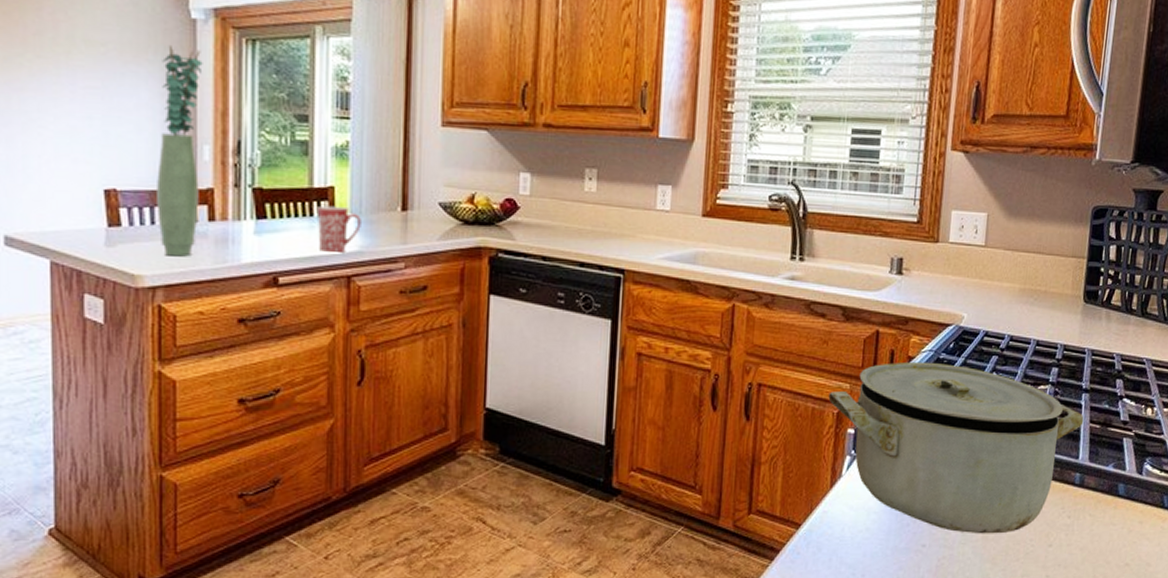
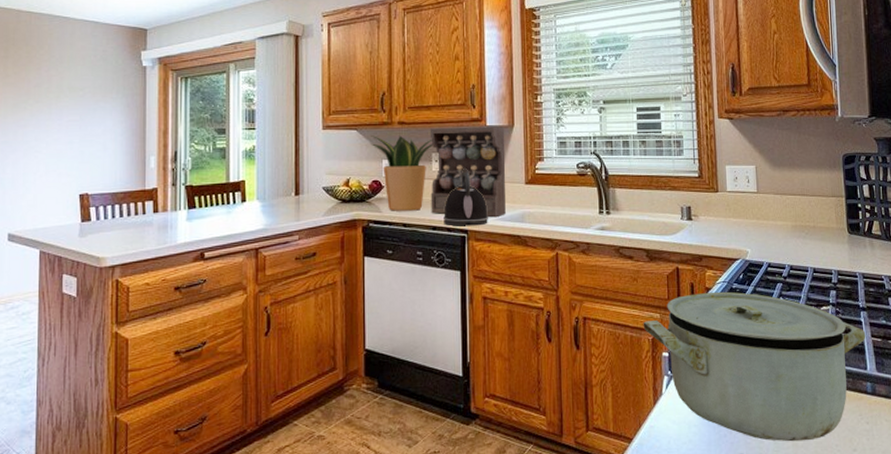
vase: present [157,45,203,257] -> none [116,87,151,242]
mug: present [316,205,361,254] -> none [232,195,265,232]
potted plant: none [505,139,587,241] -> present [371,135,432,211]
spice rack: none [579,136,682,256] -> present [429,126,506,218]
kettle: none [593,191,652,265] -> present [442,169,488,227]

